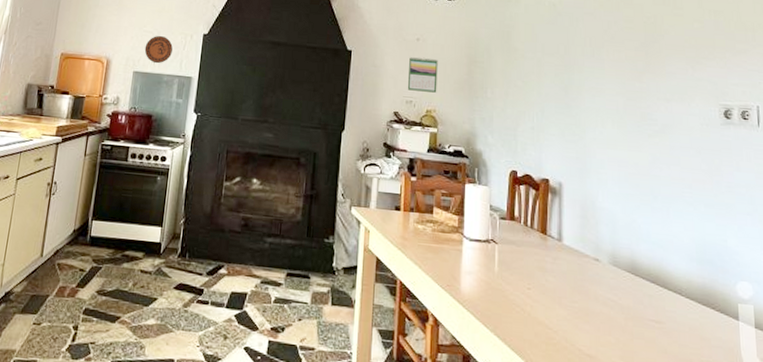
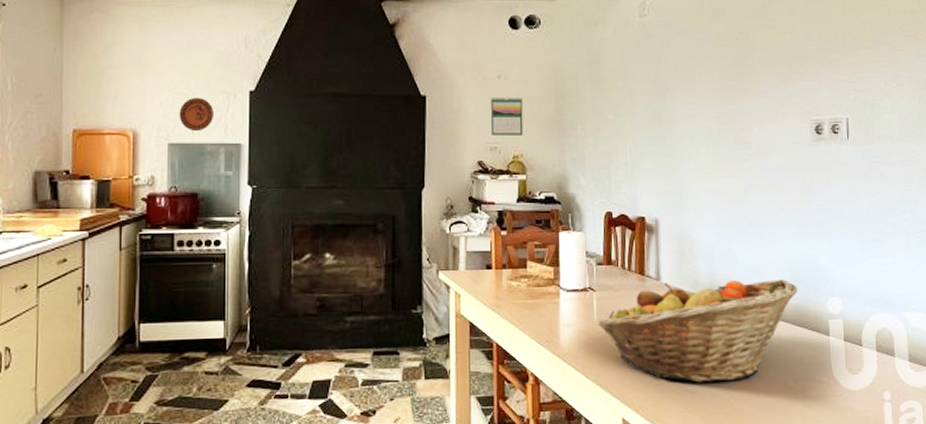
fruit basket: none [499,244,705,353] -> present [599,279,798,383]

